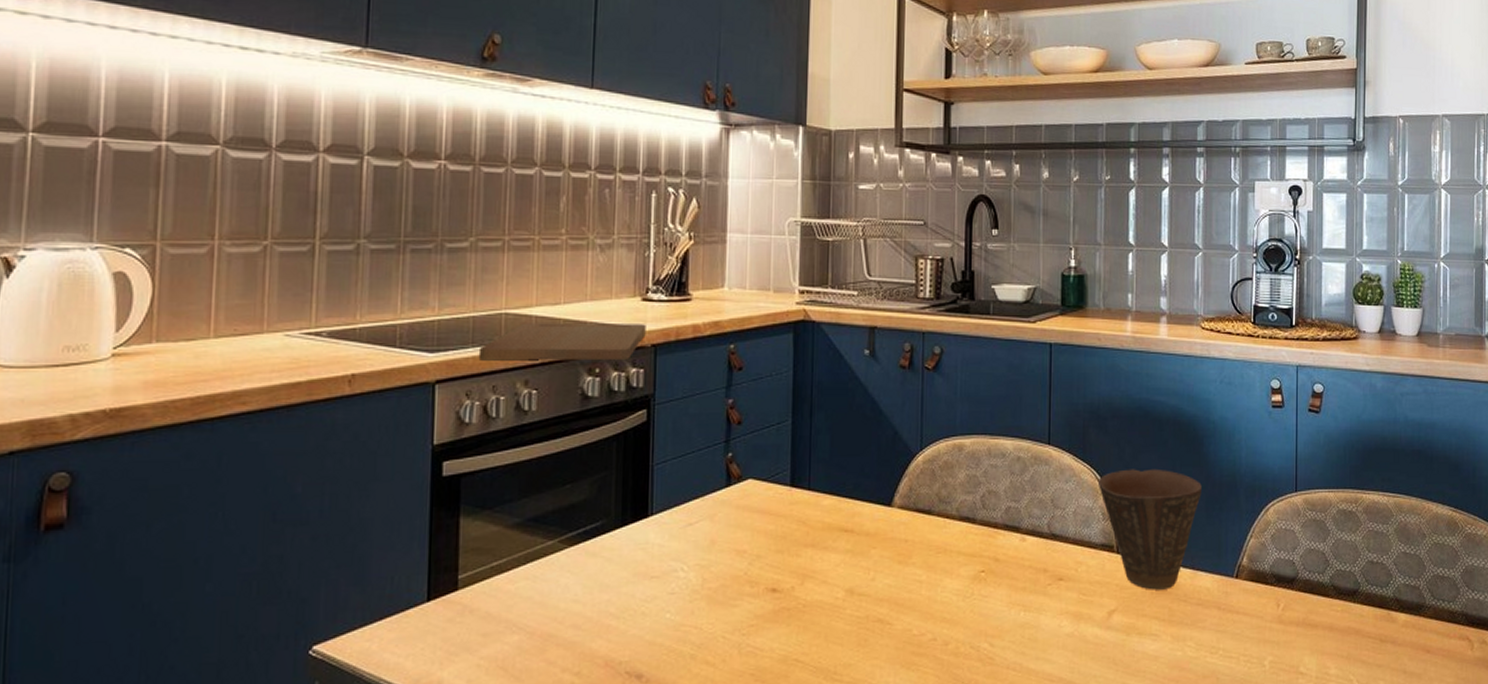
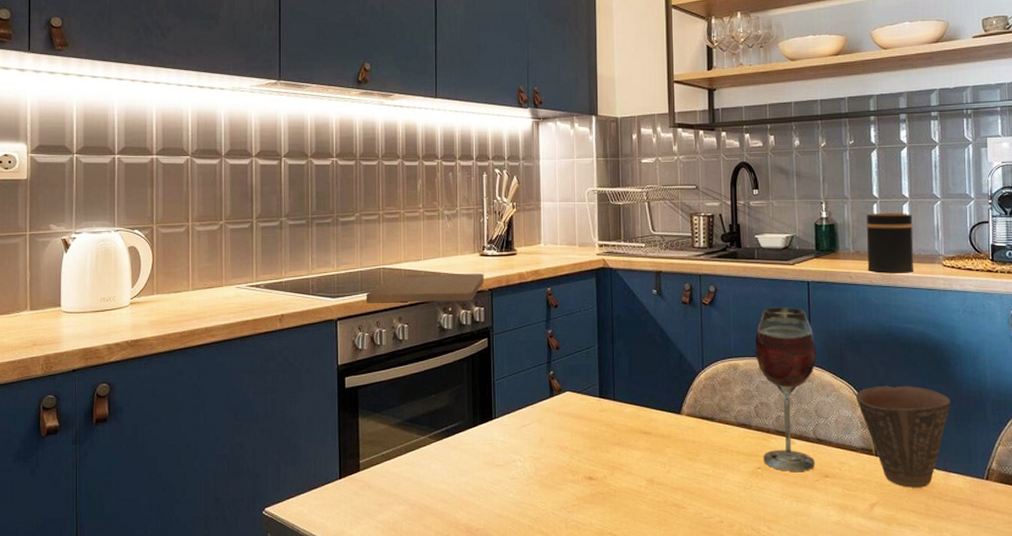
wineglass: none [985,374,1056,575] -> present [755,307,817,471]
cylinder: none [1118,264,1171,336] -> present [867,213,914,274]

